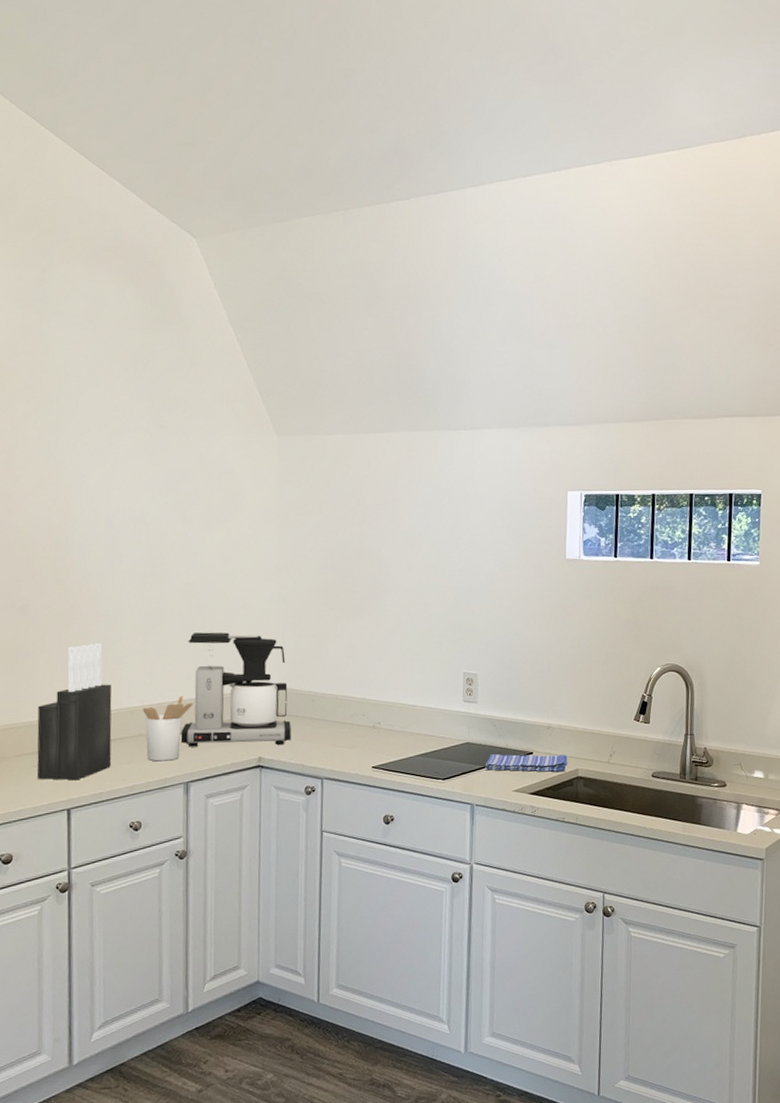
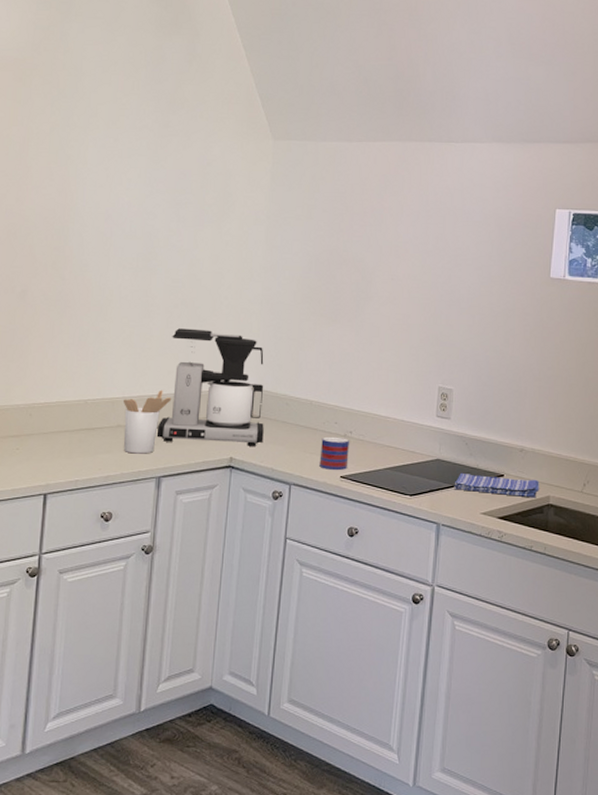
knife block: present [36,643,112,781] -> none [18,332,96,466]
mug: none [349,728,380,762] -> present [319,436,350,471]

